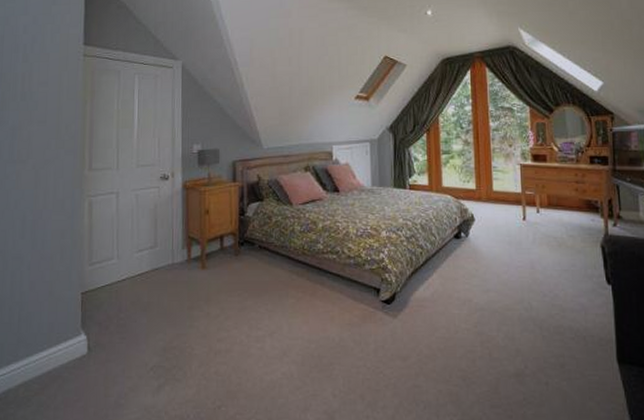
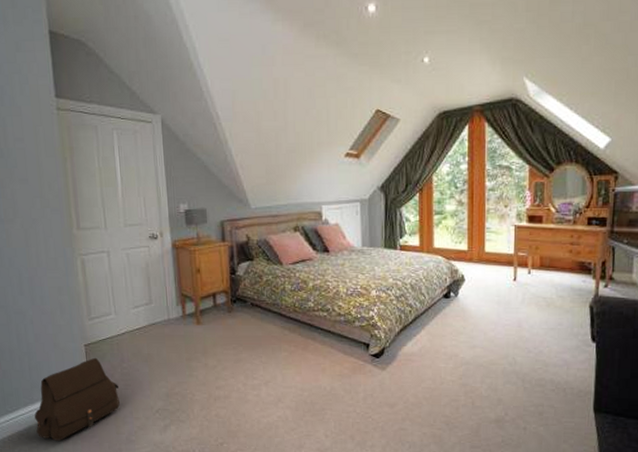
satchel: none [15,307,112,406] -> present [34,357,120,441]

